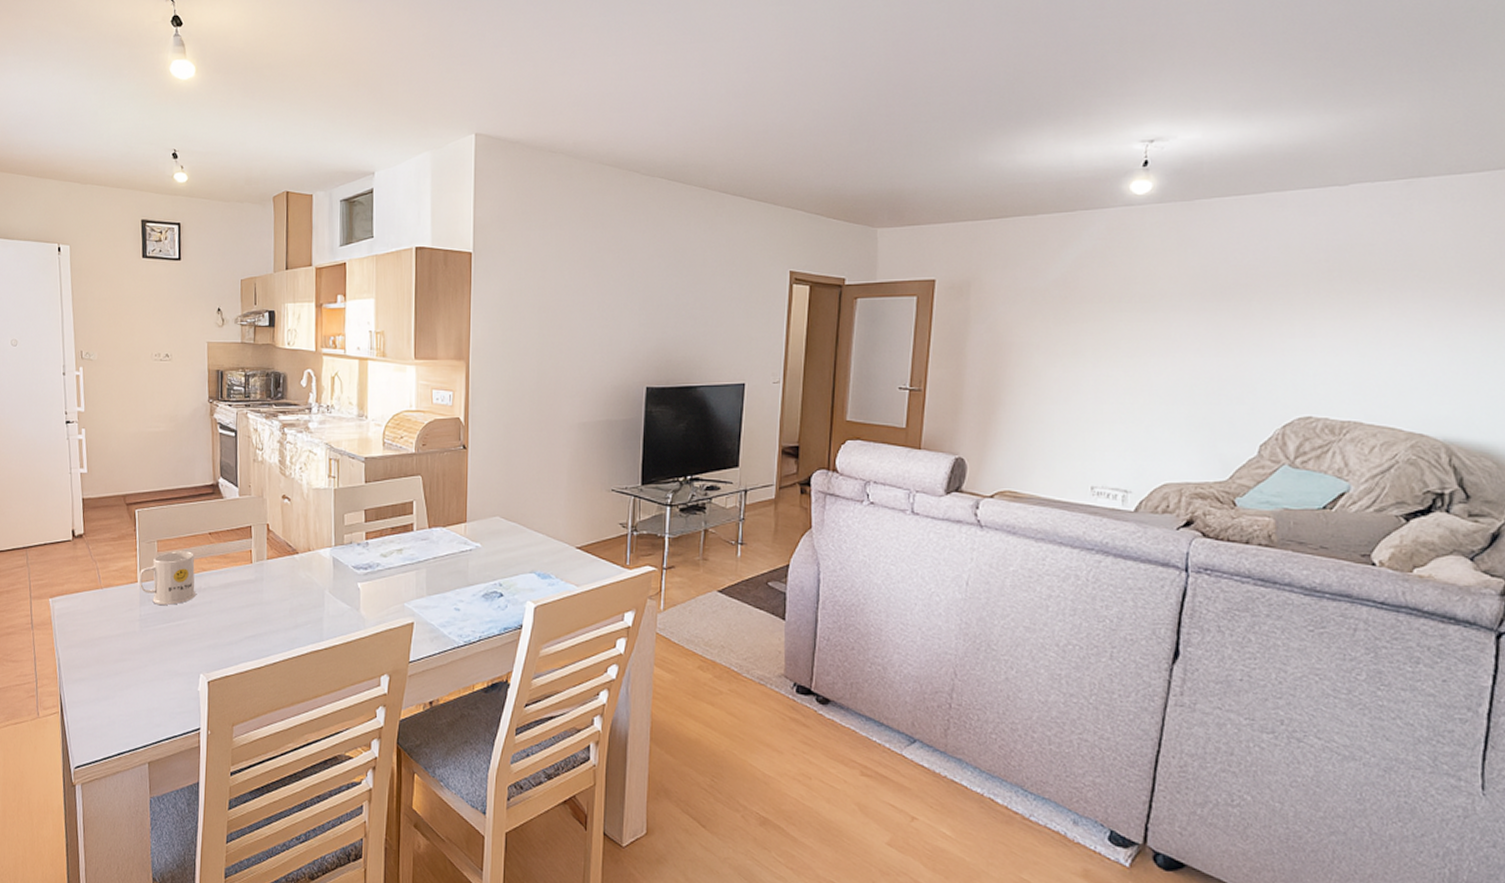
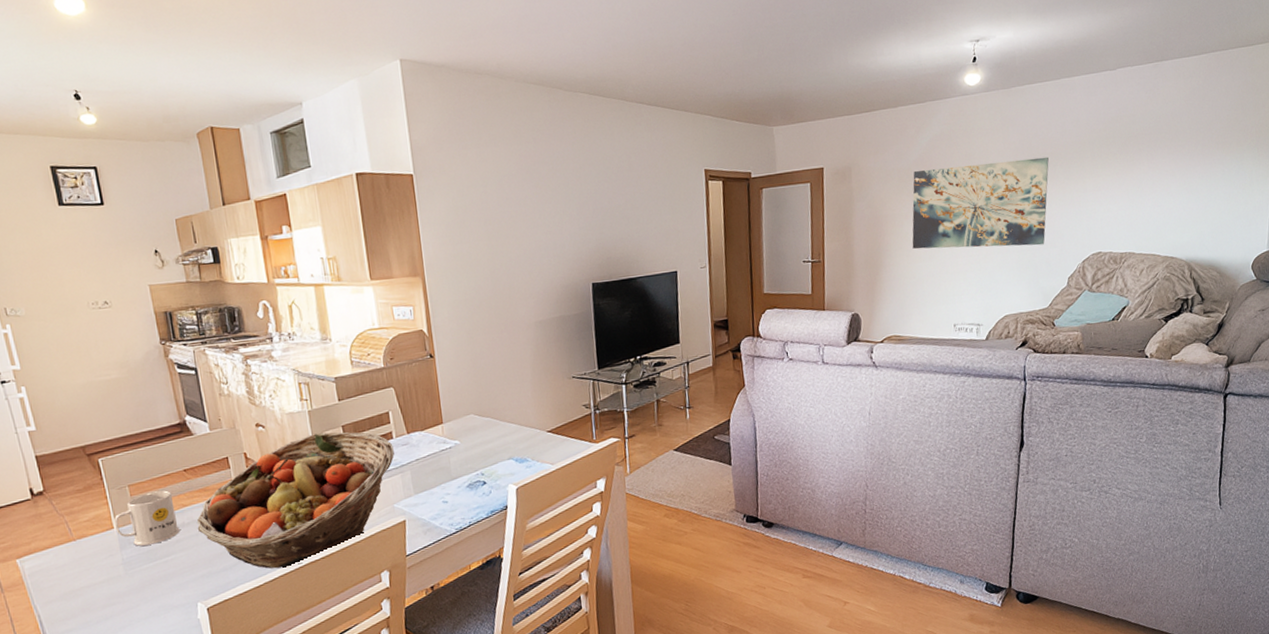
fruit basket: none [212,514,413,653] -> present [196,431,395,569]
wall art: none [1042,288,1242,400] -> present [912,157,1049,249]

